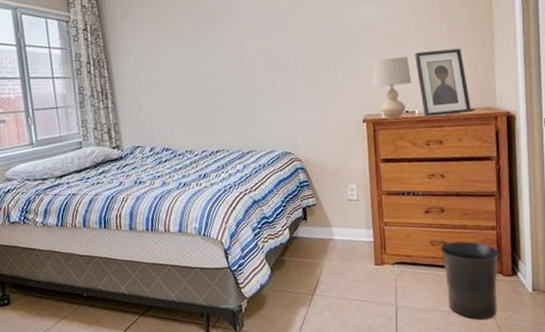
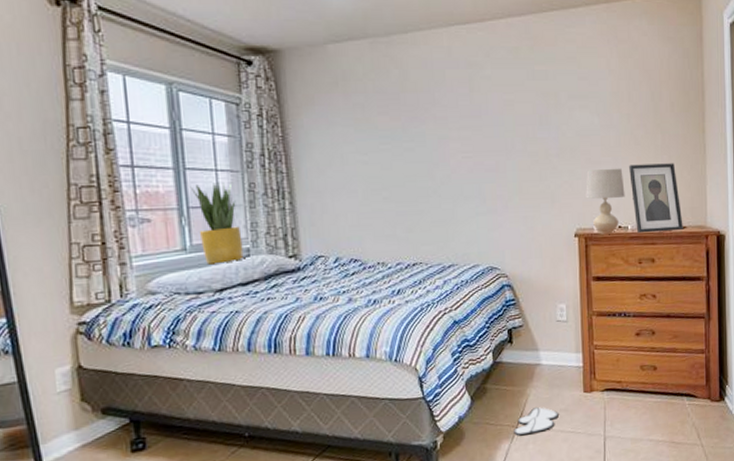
planter: none [33,87,77,156] -> present [189,182,244,265]
slippers: none [310,278,352,303] -> present [514,407,559,436]
waste bin: present [440,241,499,320] -> none [650,365,708,448]

